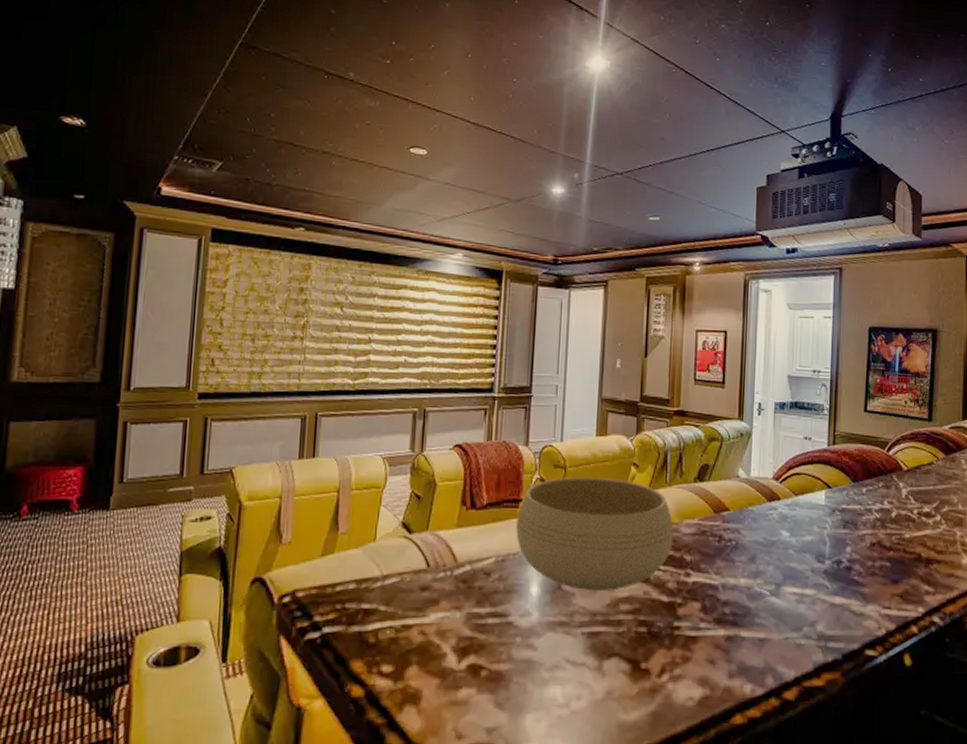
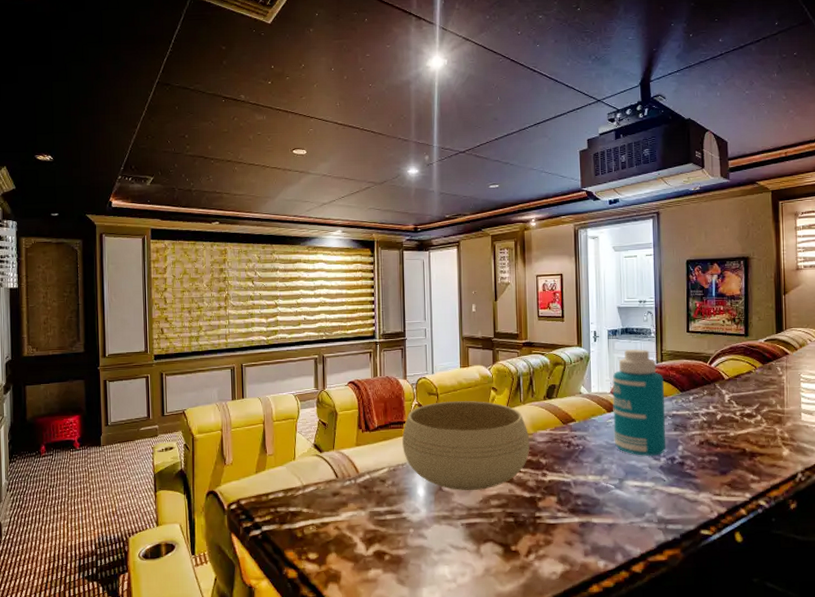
bottle: none [773,427,835,558] -> present [612,349,666,457]

